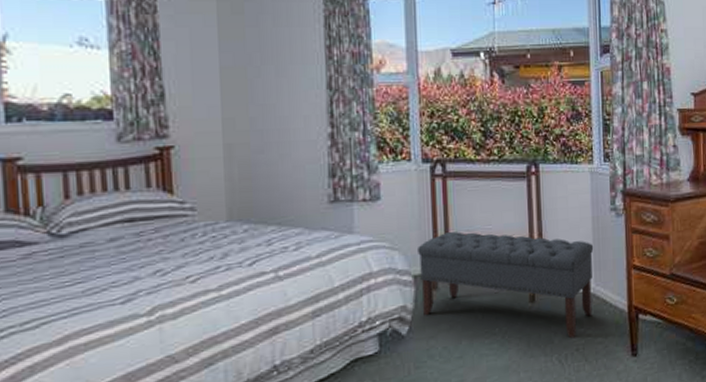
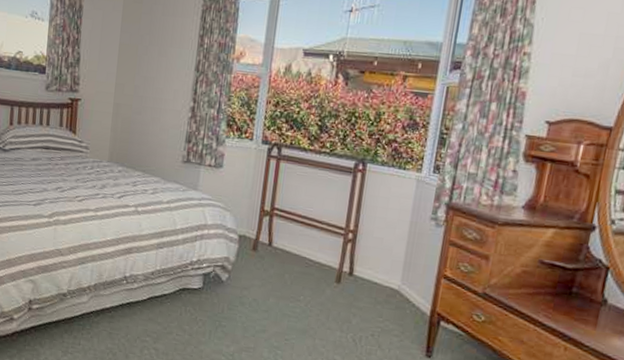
bench: present [418,231,594,339] -> none [242,206,407,325]

